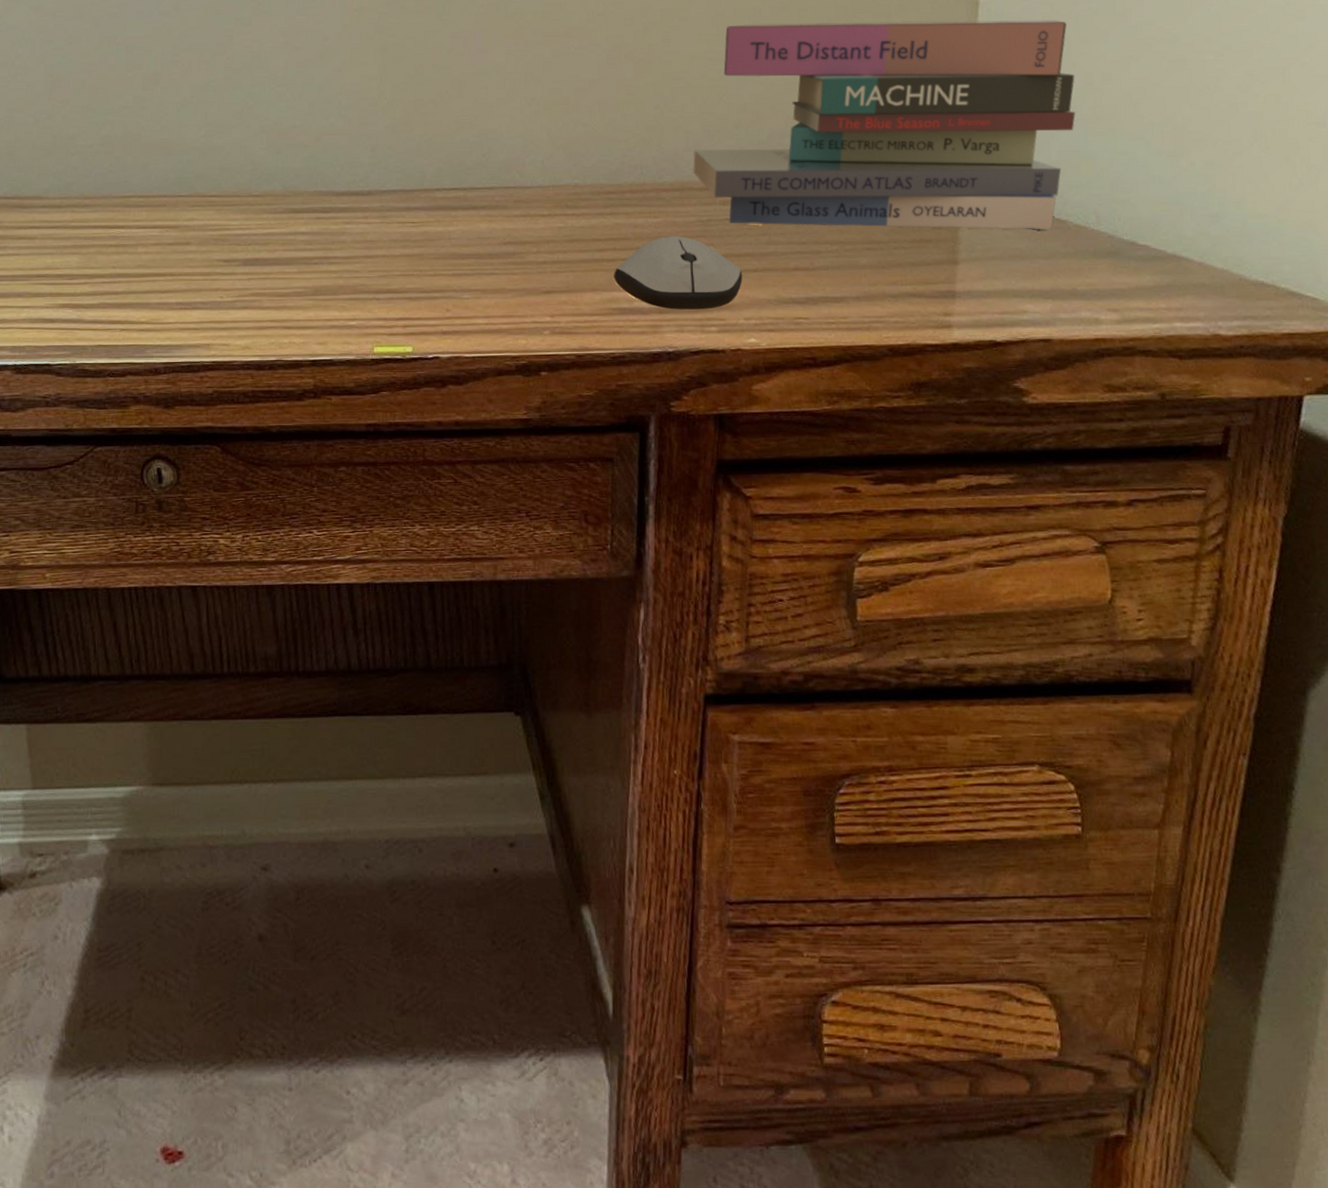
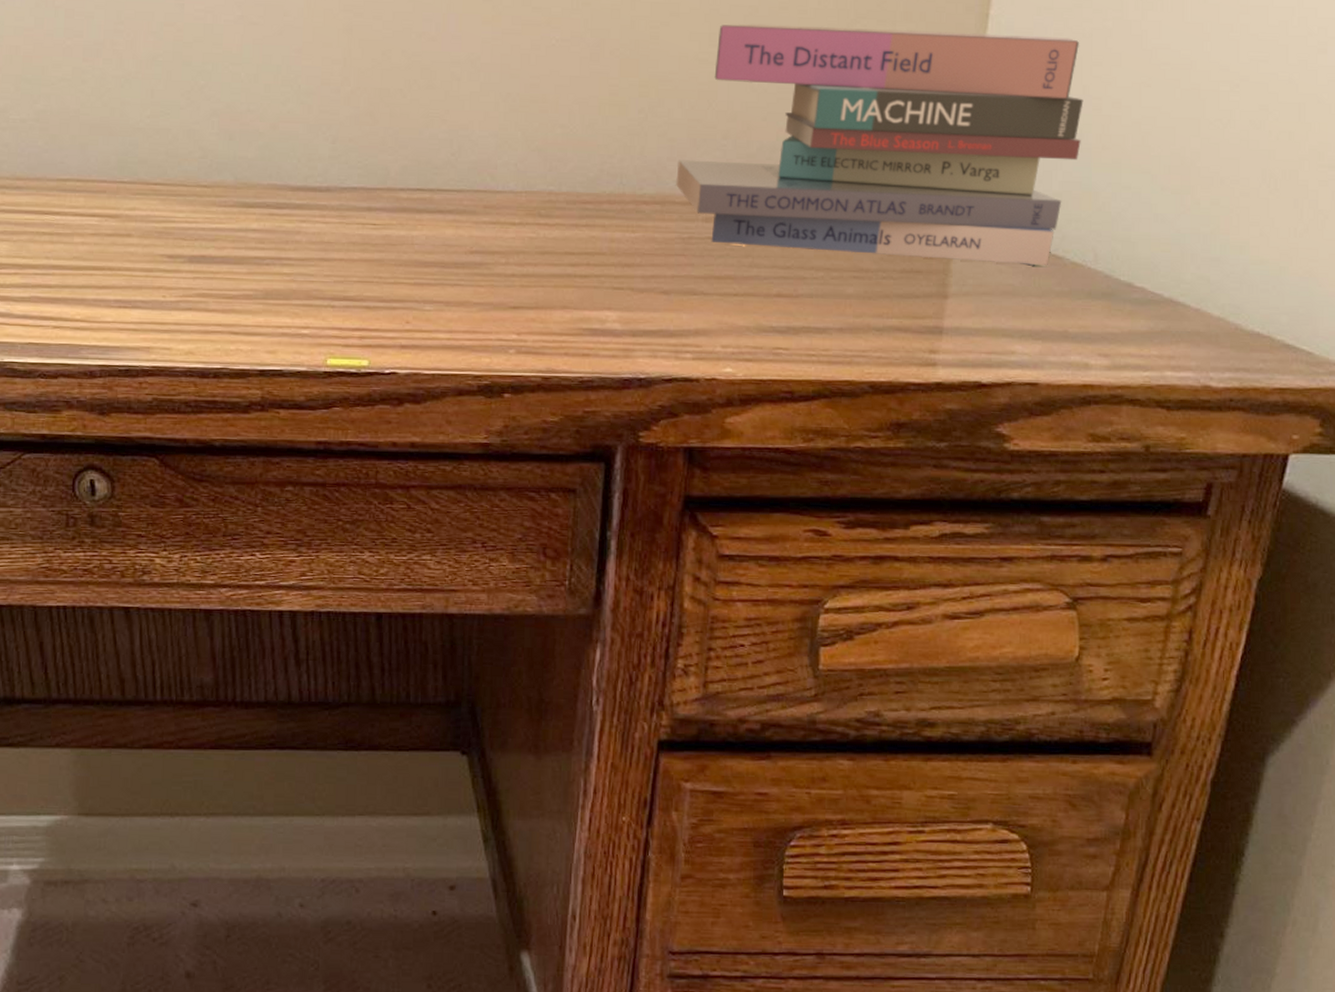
computer mouse: present [614,235,743,310] -> none [586,252,722,335]

